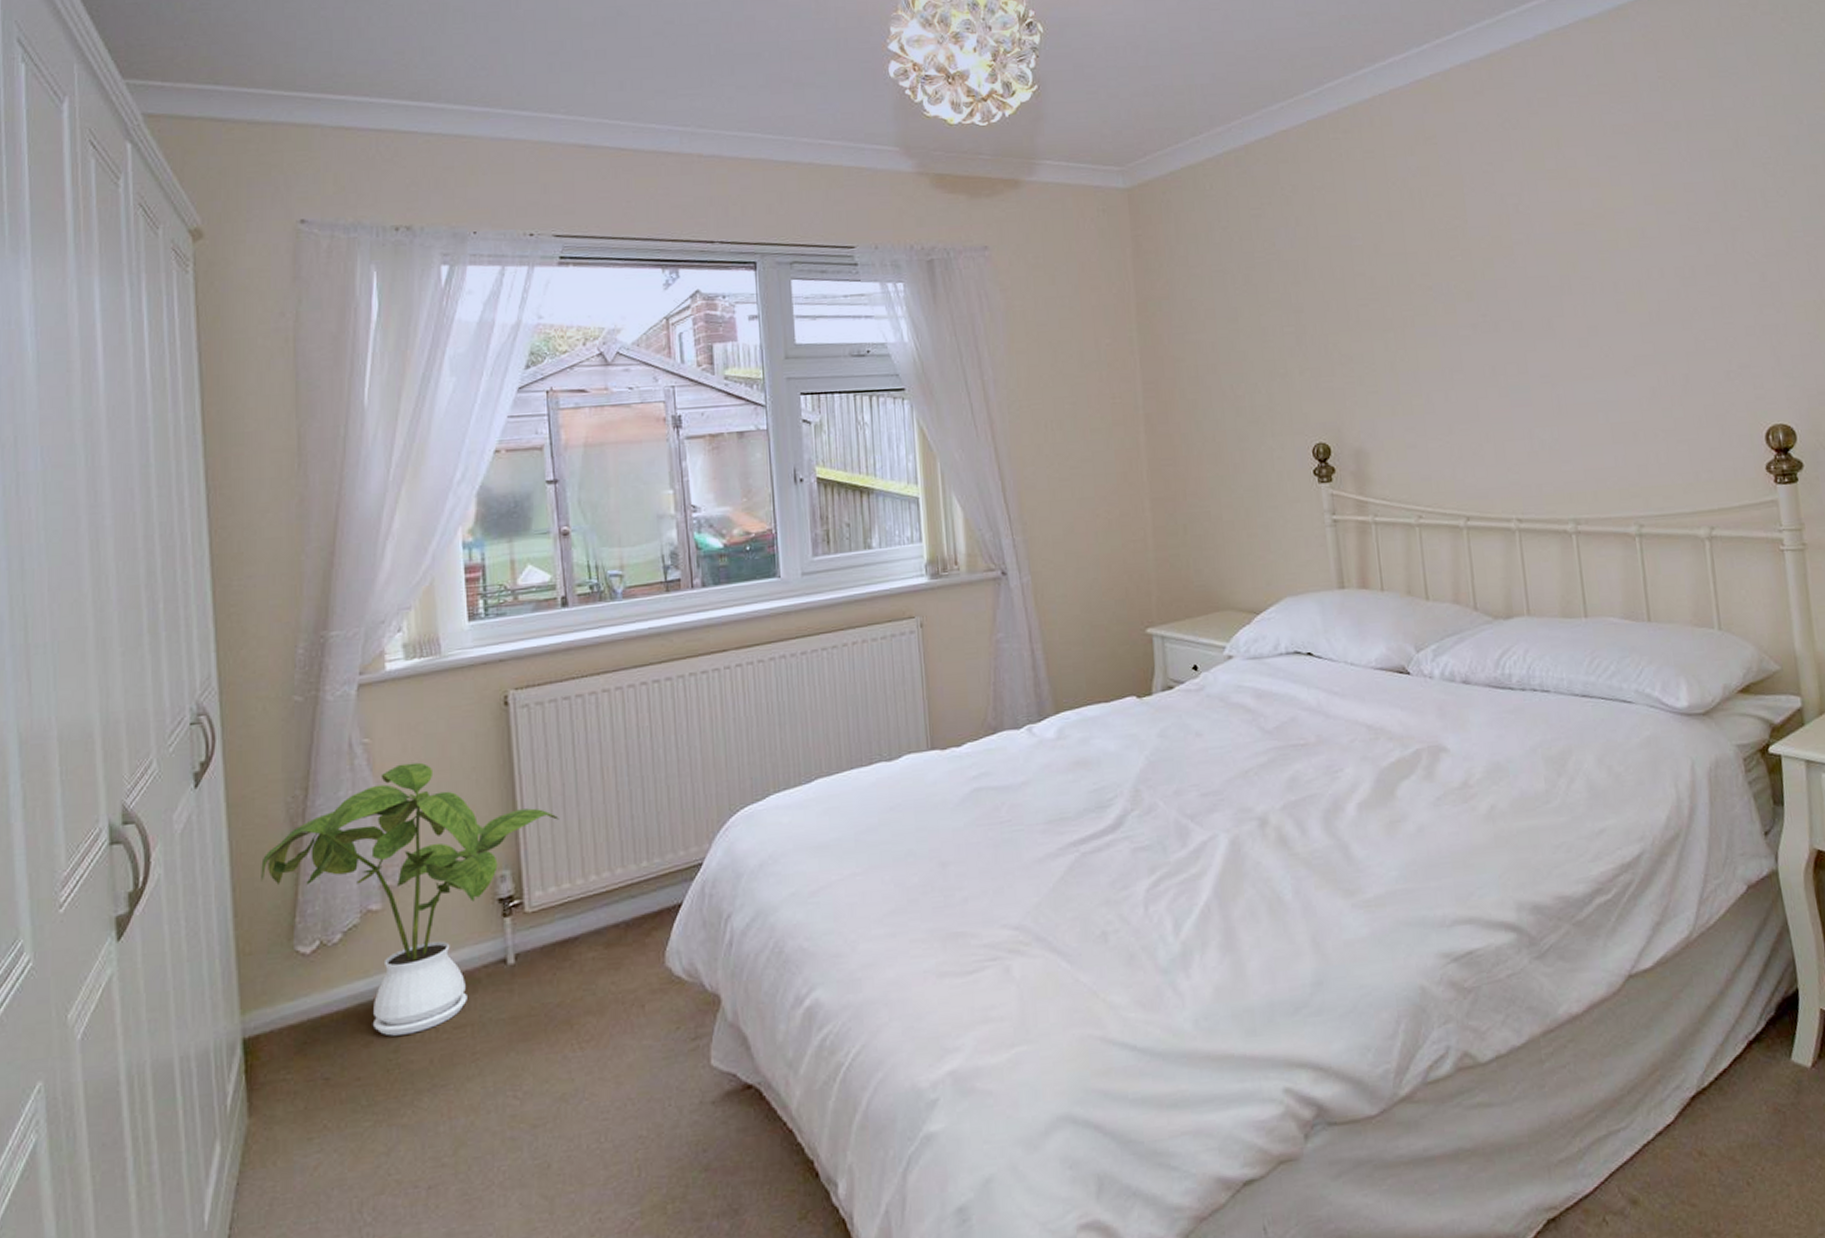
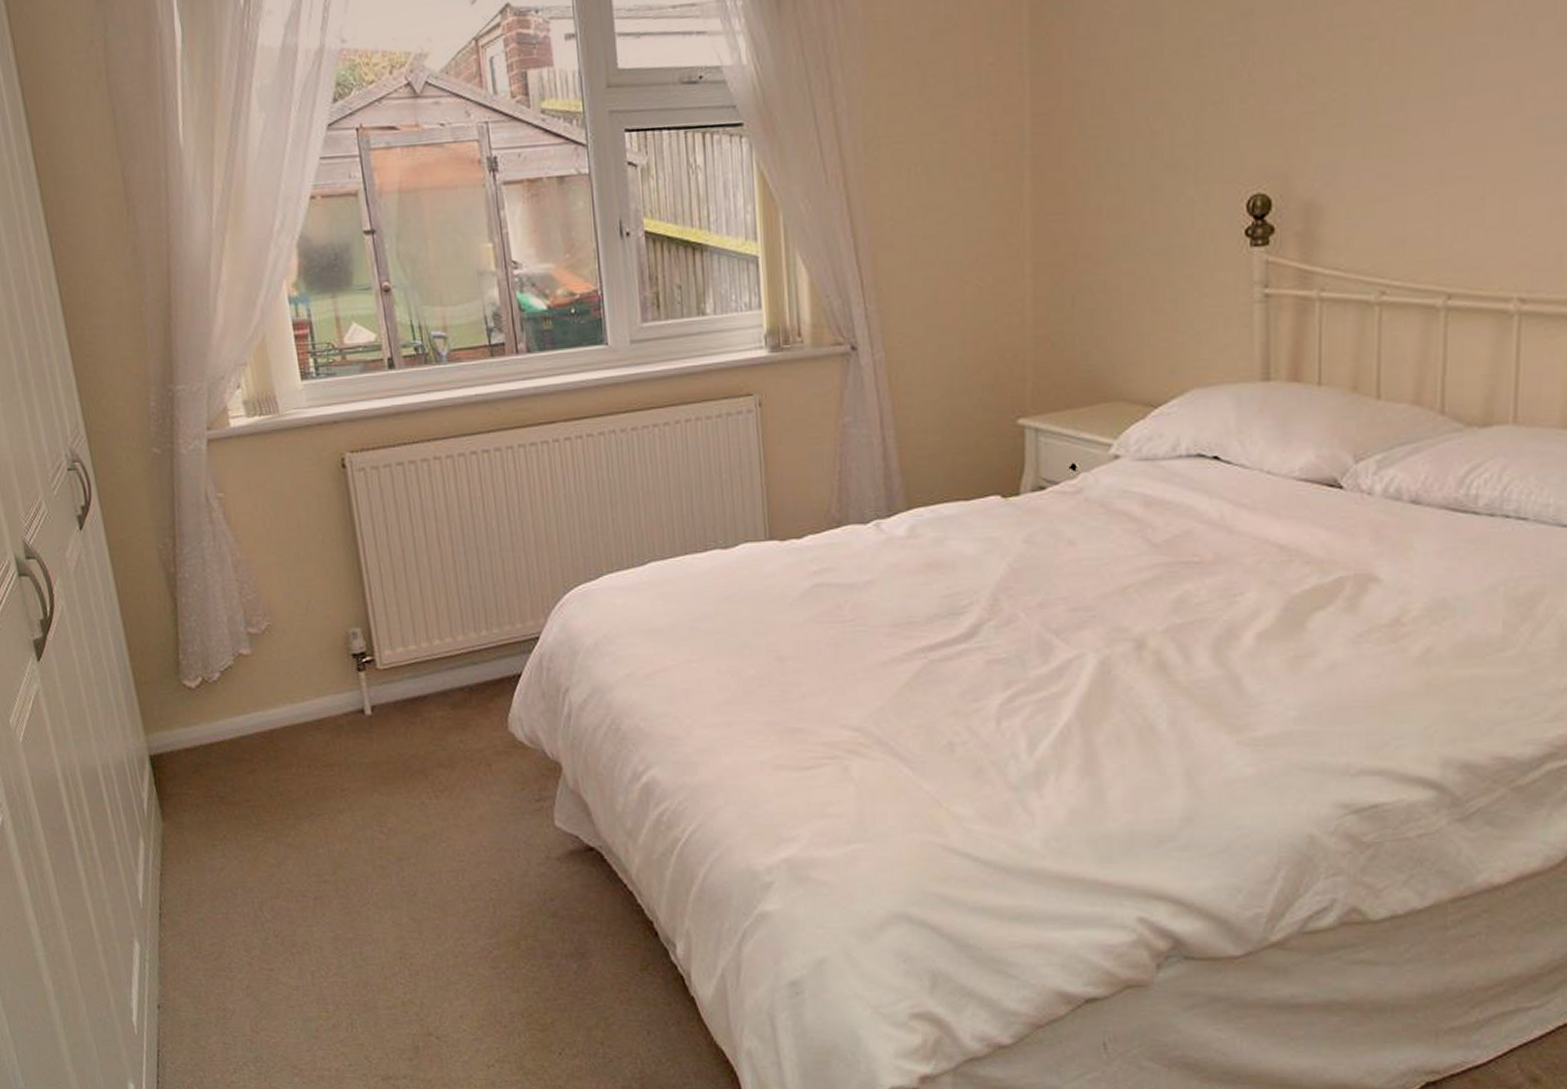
house plant: present [261,762,559,1036] -> none [144,519,402,767]

